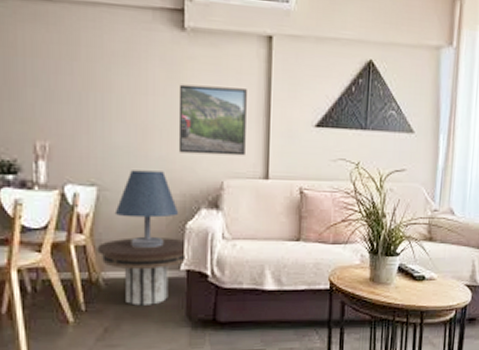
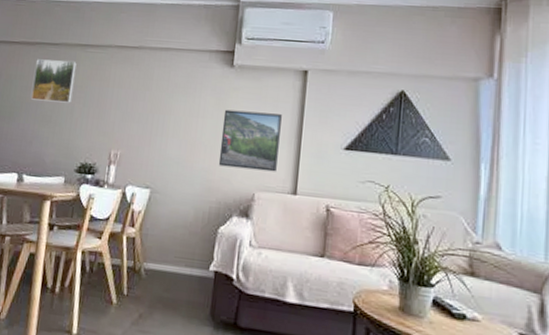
side table: present [97,237,184,306] -> none [143,235,215,300]
table lamp: present [114,170,179,247] -> none [161,177,214,247]

